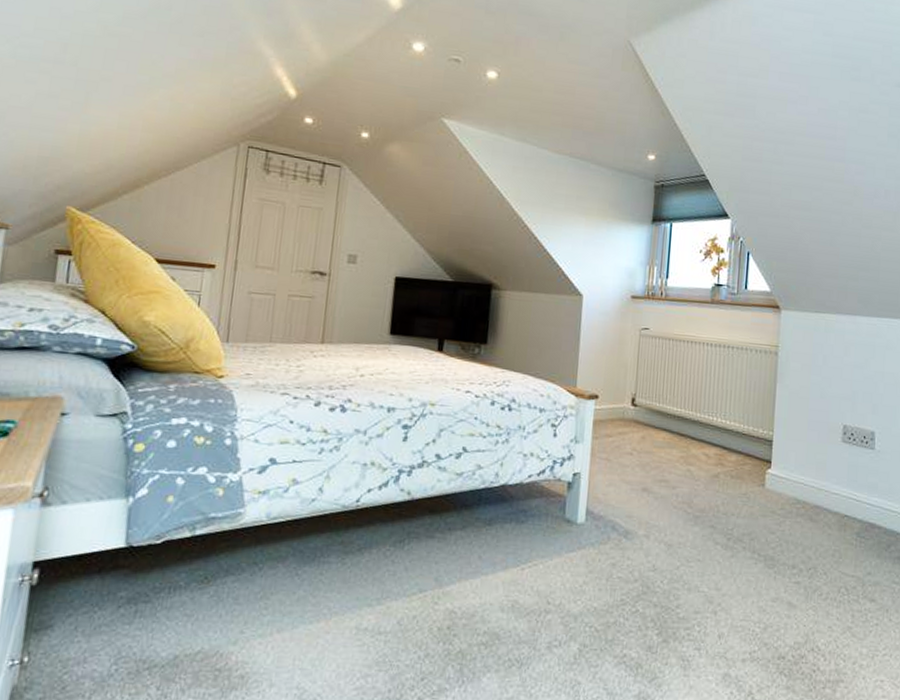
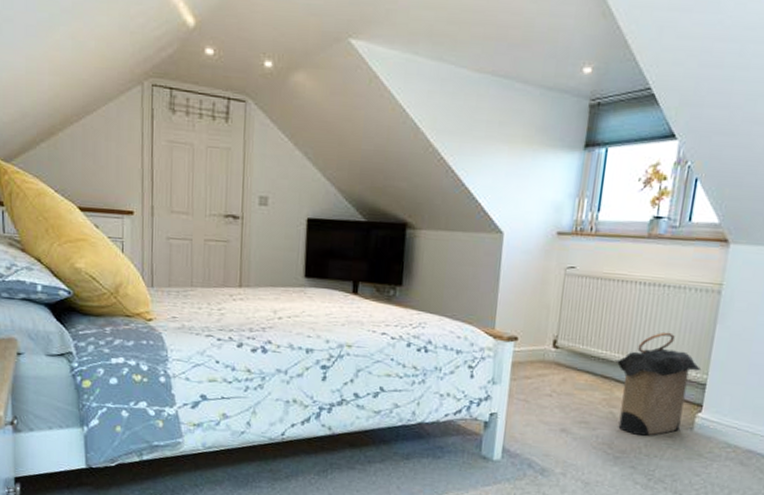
laundry hamper: none [690,390,767,494] -> present [616,332,702,436]

